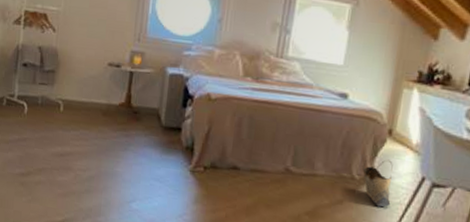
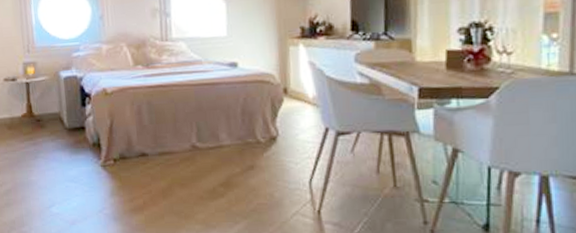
basket: present [362,159,393,207] -> none [265,117,300,165]

